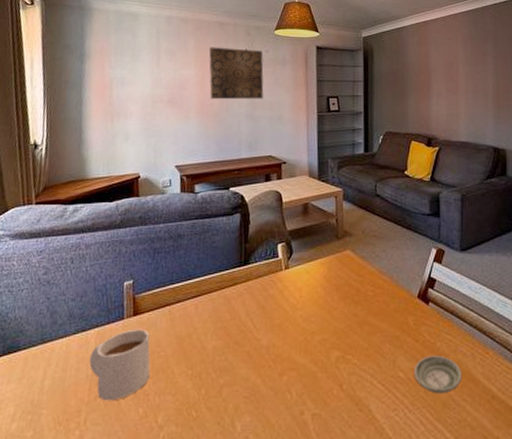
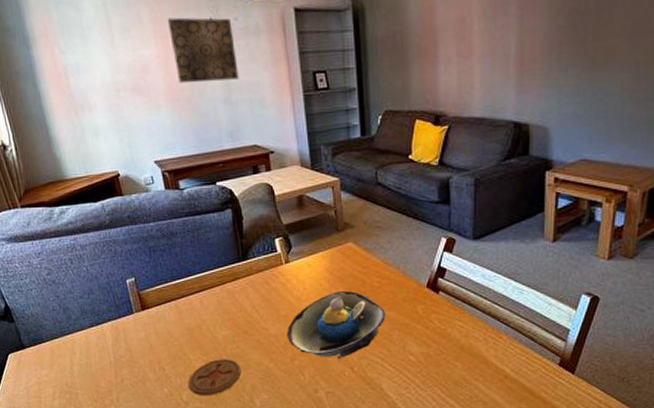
mug: present [89,329,151,401] -> none [109,322,168,383]
coaster: none [167,373,226,417] -> present [188,359,241,395]
decorative bowl: none [278,300,377,377] -> present [286,291,385,361]
saucer: present [413,356,462,394] -> none [424,341,474,375]

